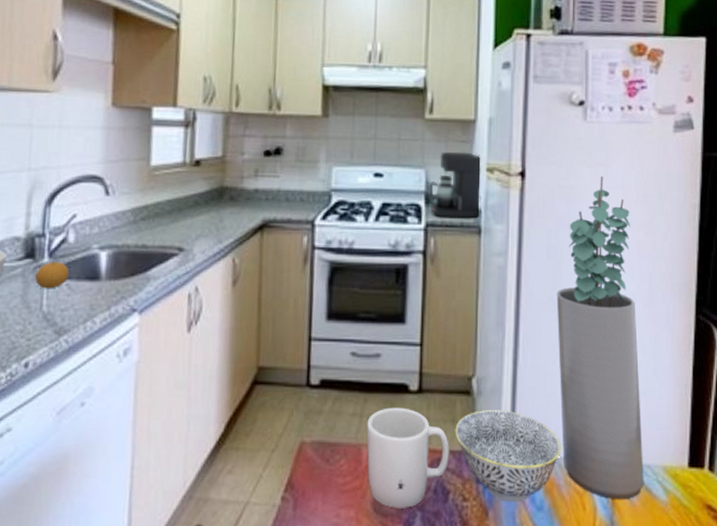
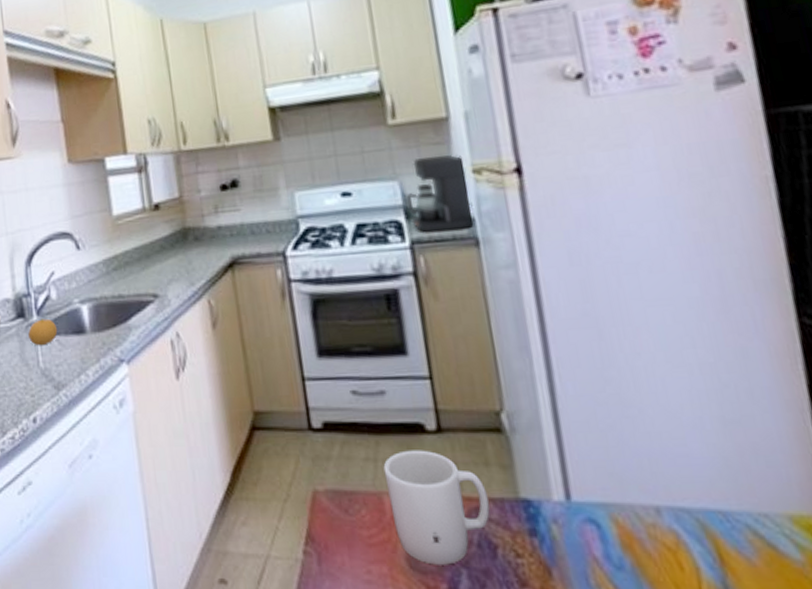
bowl: present [455,410,561,503] -> none [490,449,636,560]
vase: present [556,176,644,500] -> none [590,159,764,559]

